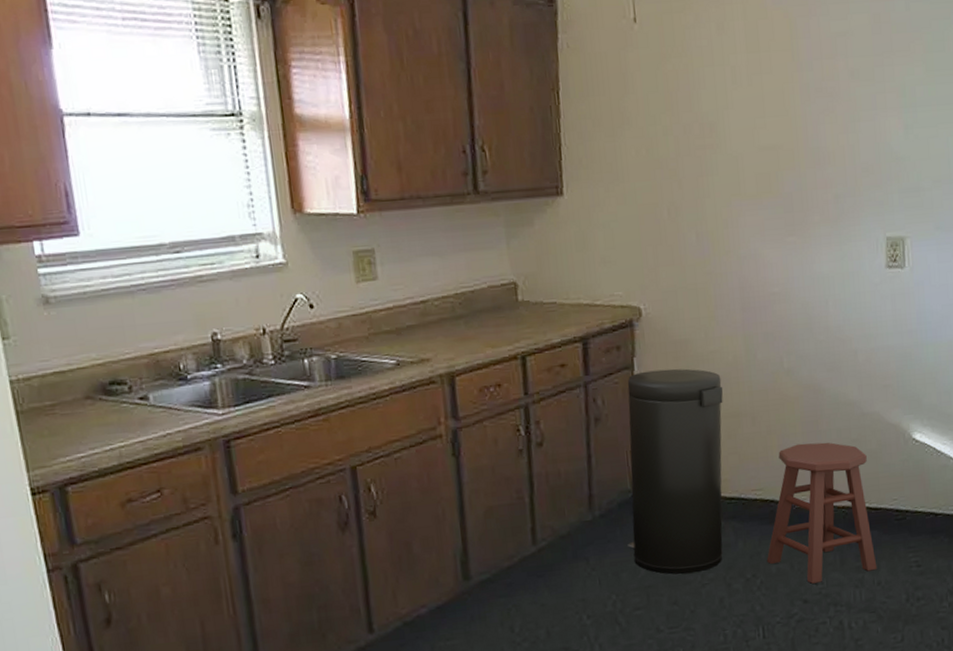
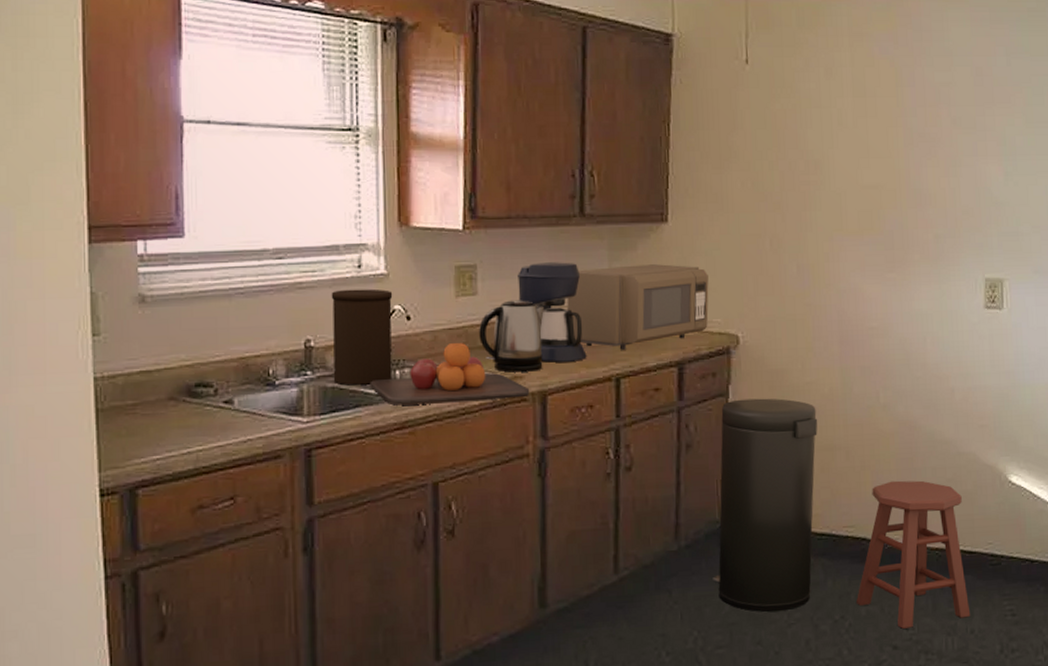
canister: none [232,278,302,376] -> present [331,288,393,385]
chopping board: none [279,329,438,394] -> present [369,343,530,406]
kettle: none [382,282,449,356] -> present [479,300,544,372]
coffee maker: none [416,241,491,344] -> present [518,262,587,363]
microwave: none [467,239,610,328] -> present [567,264,709,350]

